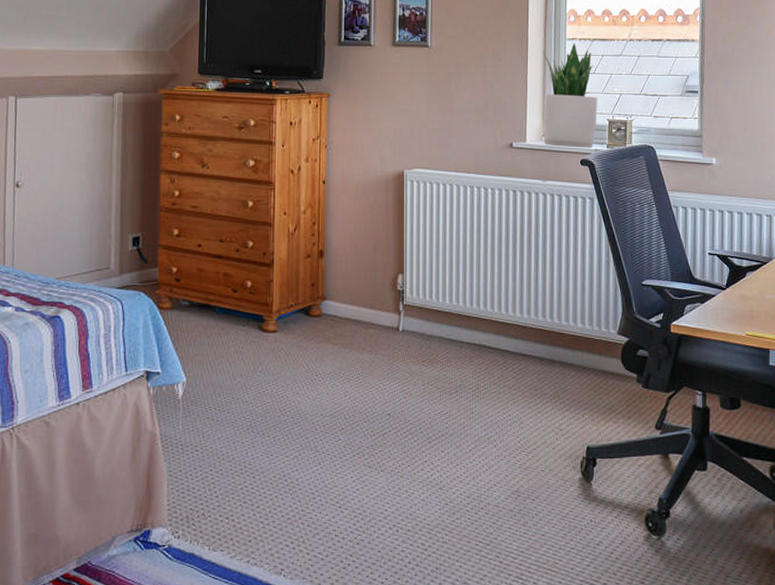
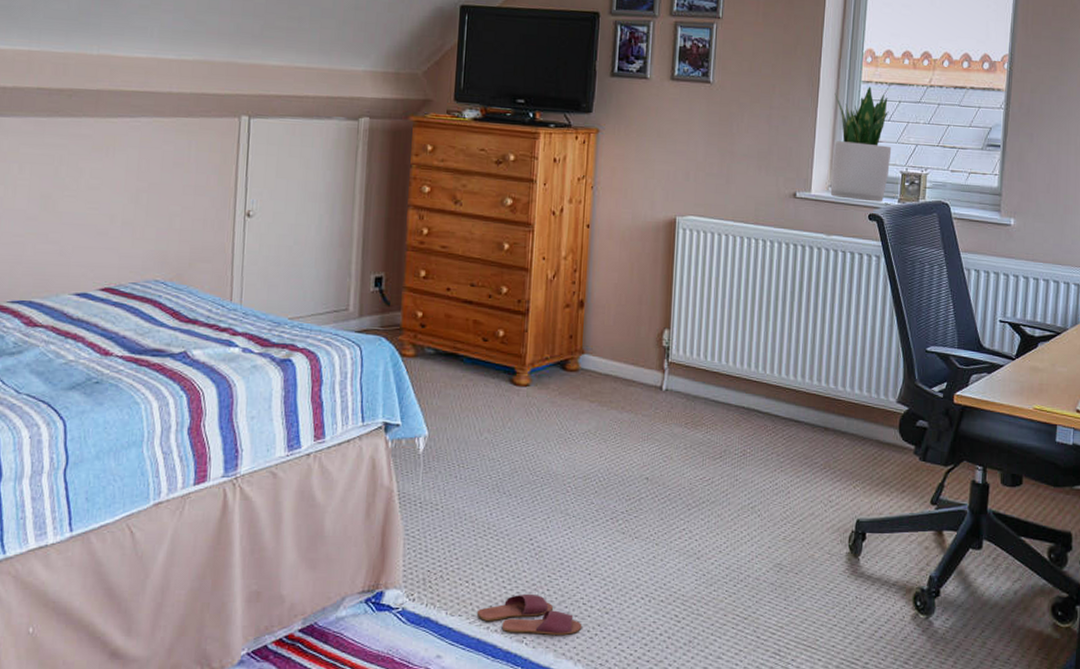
slippers: none [237,527,336,566] -> present [476,593,582,635]

